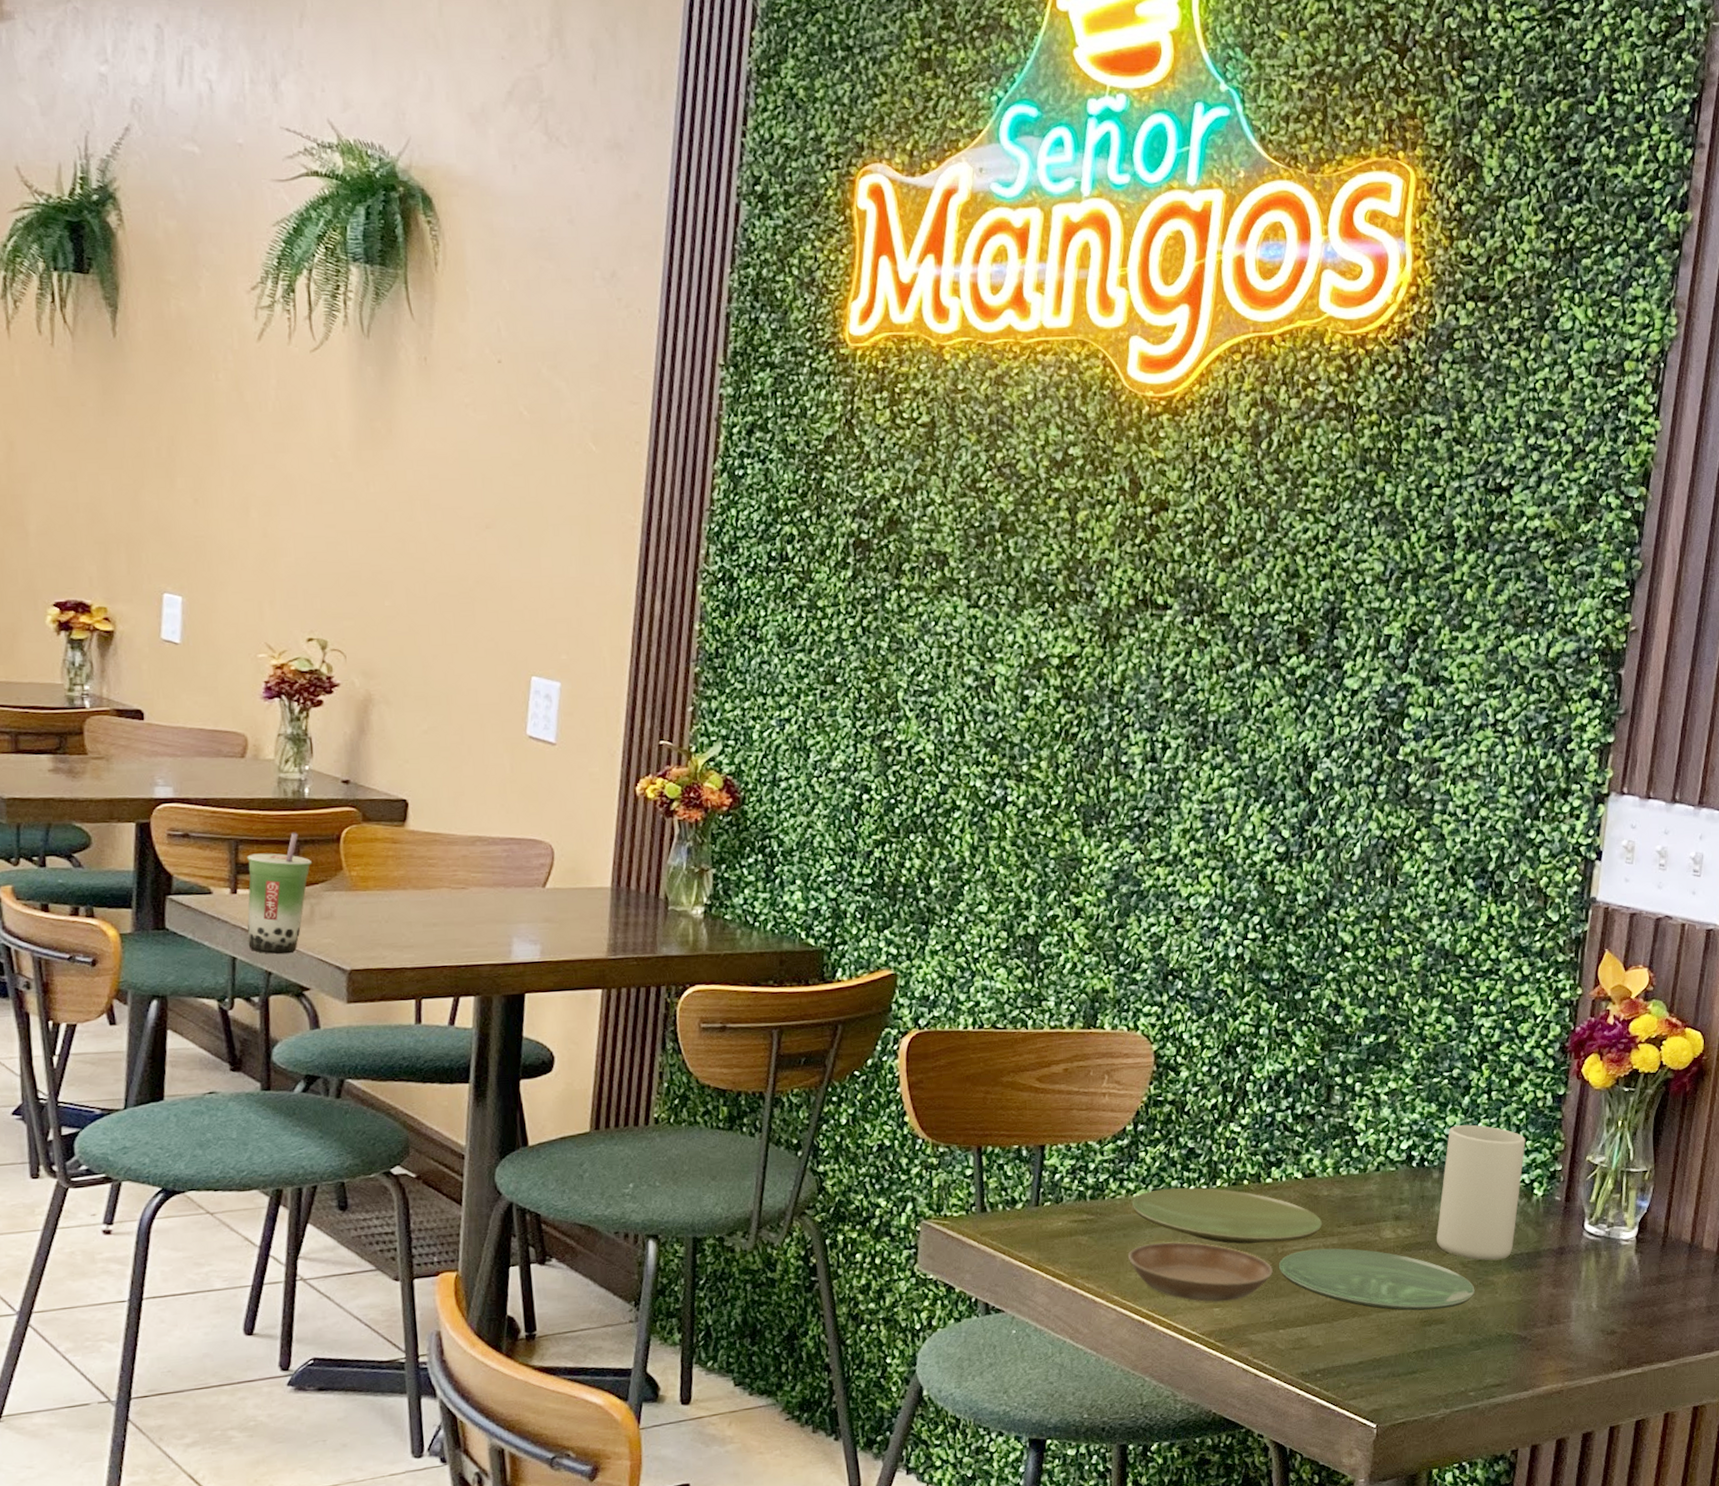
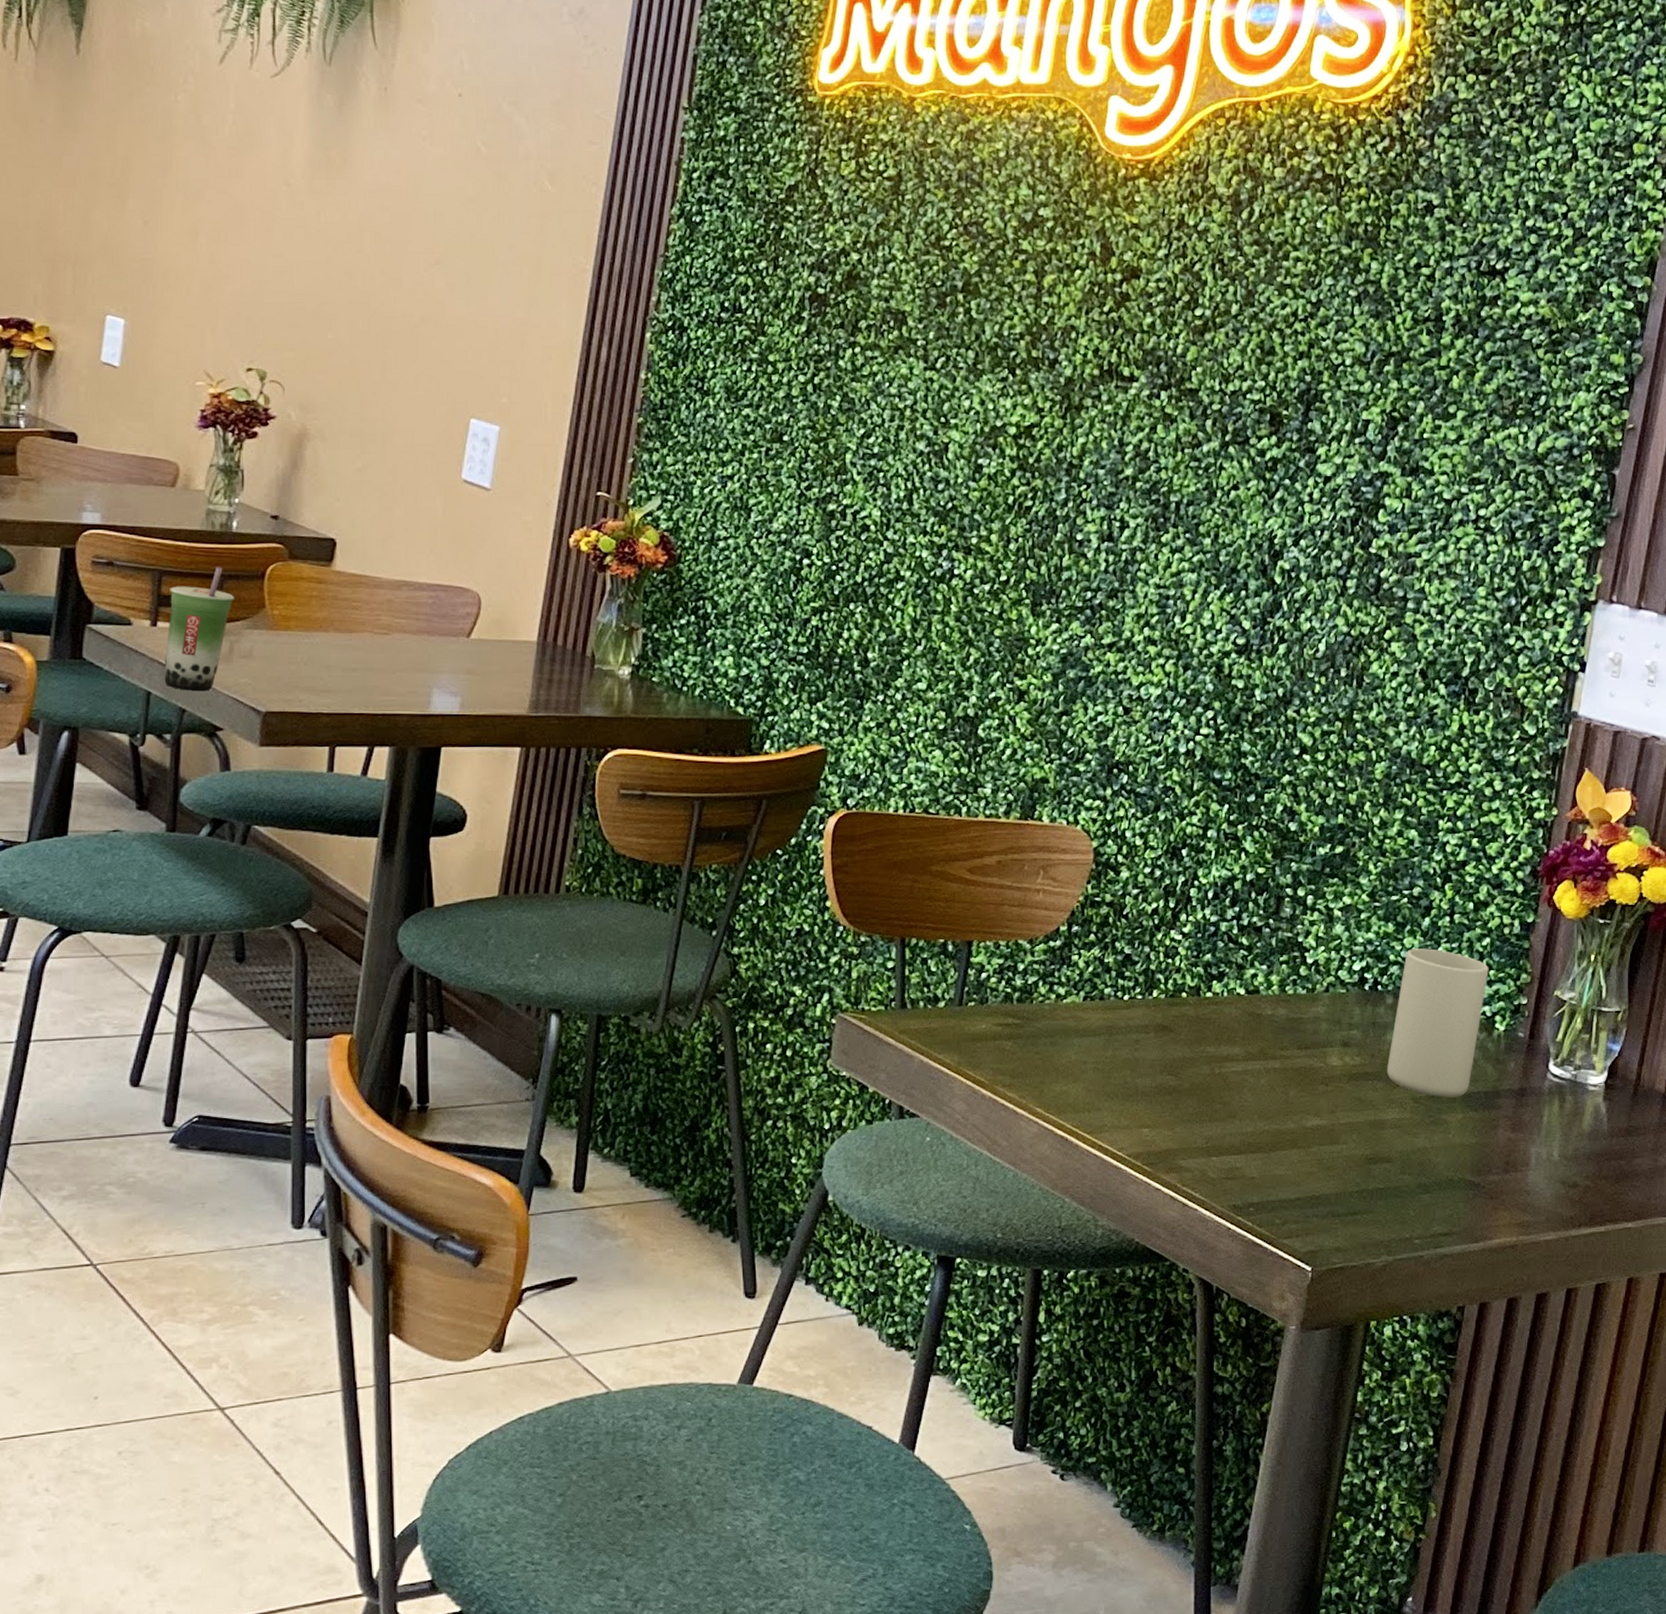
saucer: present [1128,1241,1273,1302] -> none [1055,1053,1208,1123]
plate: present [1131,1187,1323,1244] -> none [1061,996,1265,1062]
plate: present [1278,1248,1475,1311] -> none [1214,1072,1426,1147]

